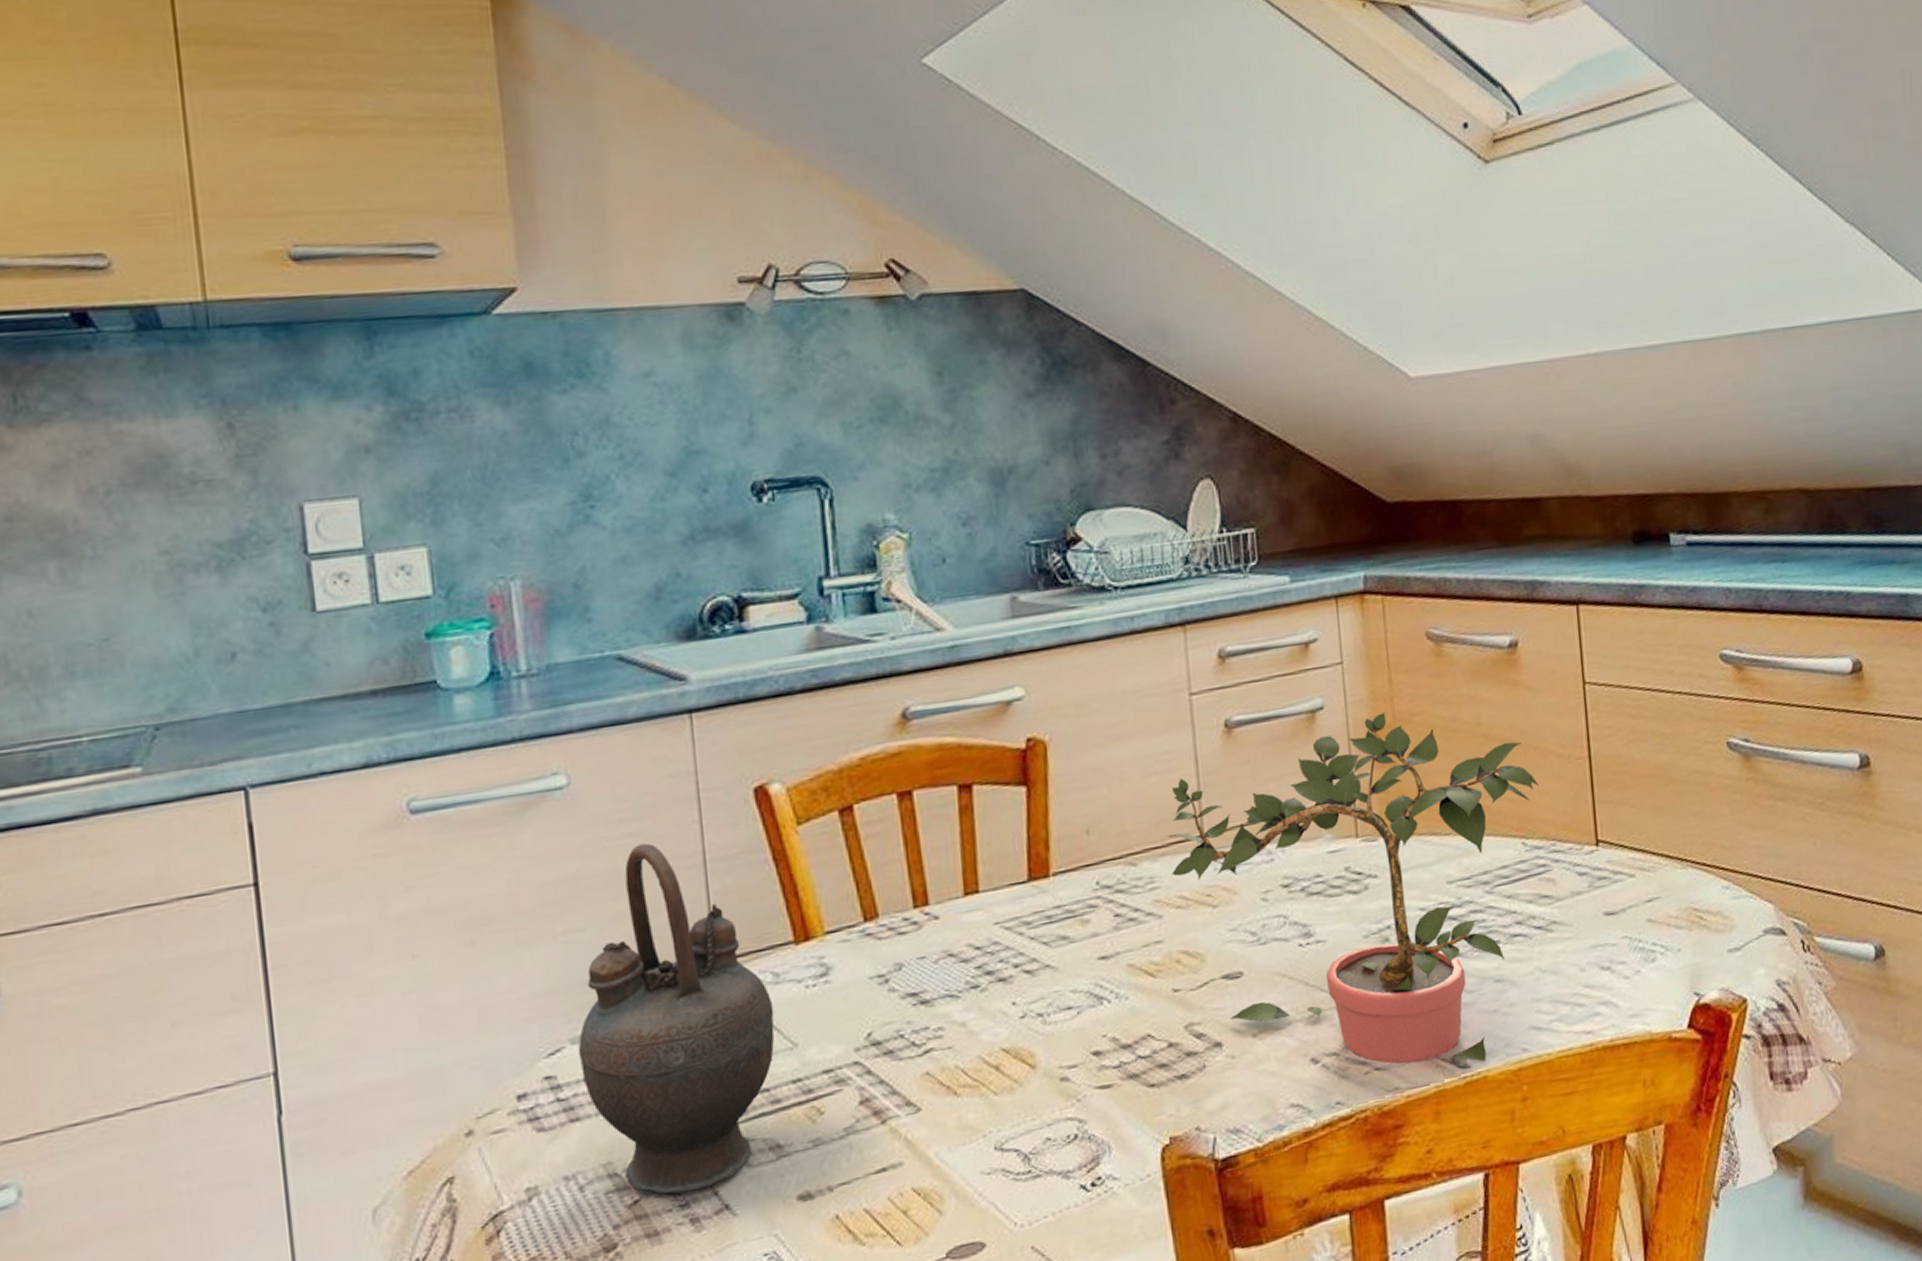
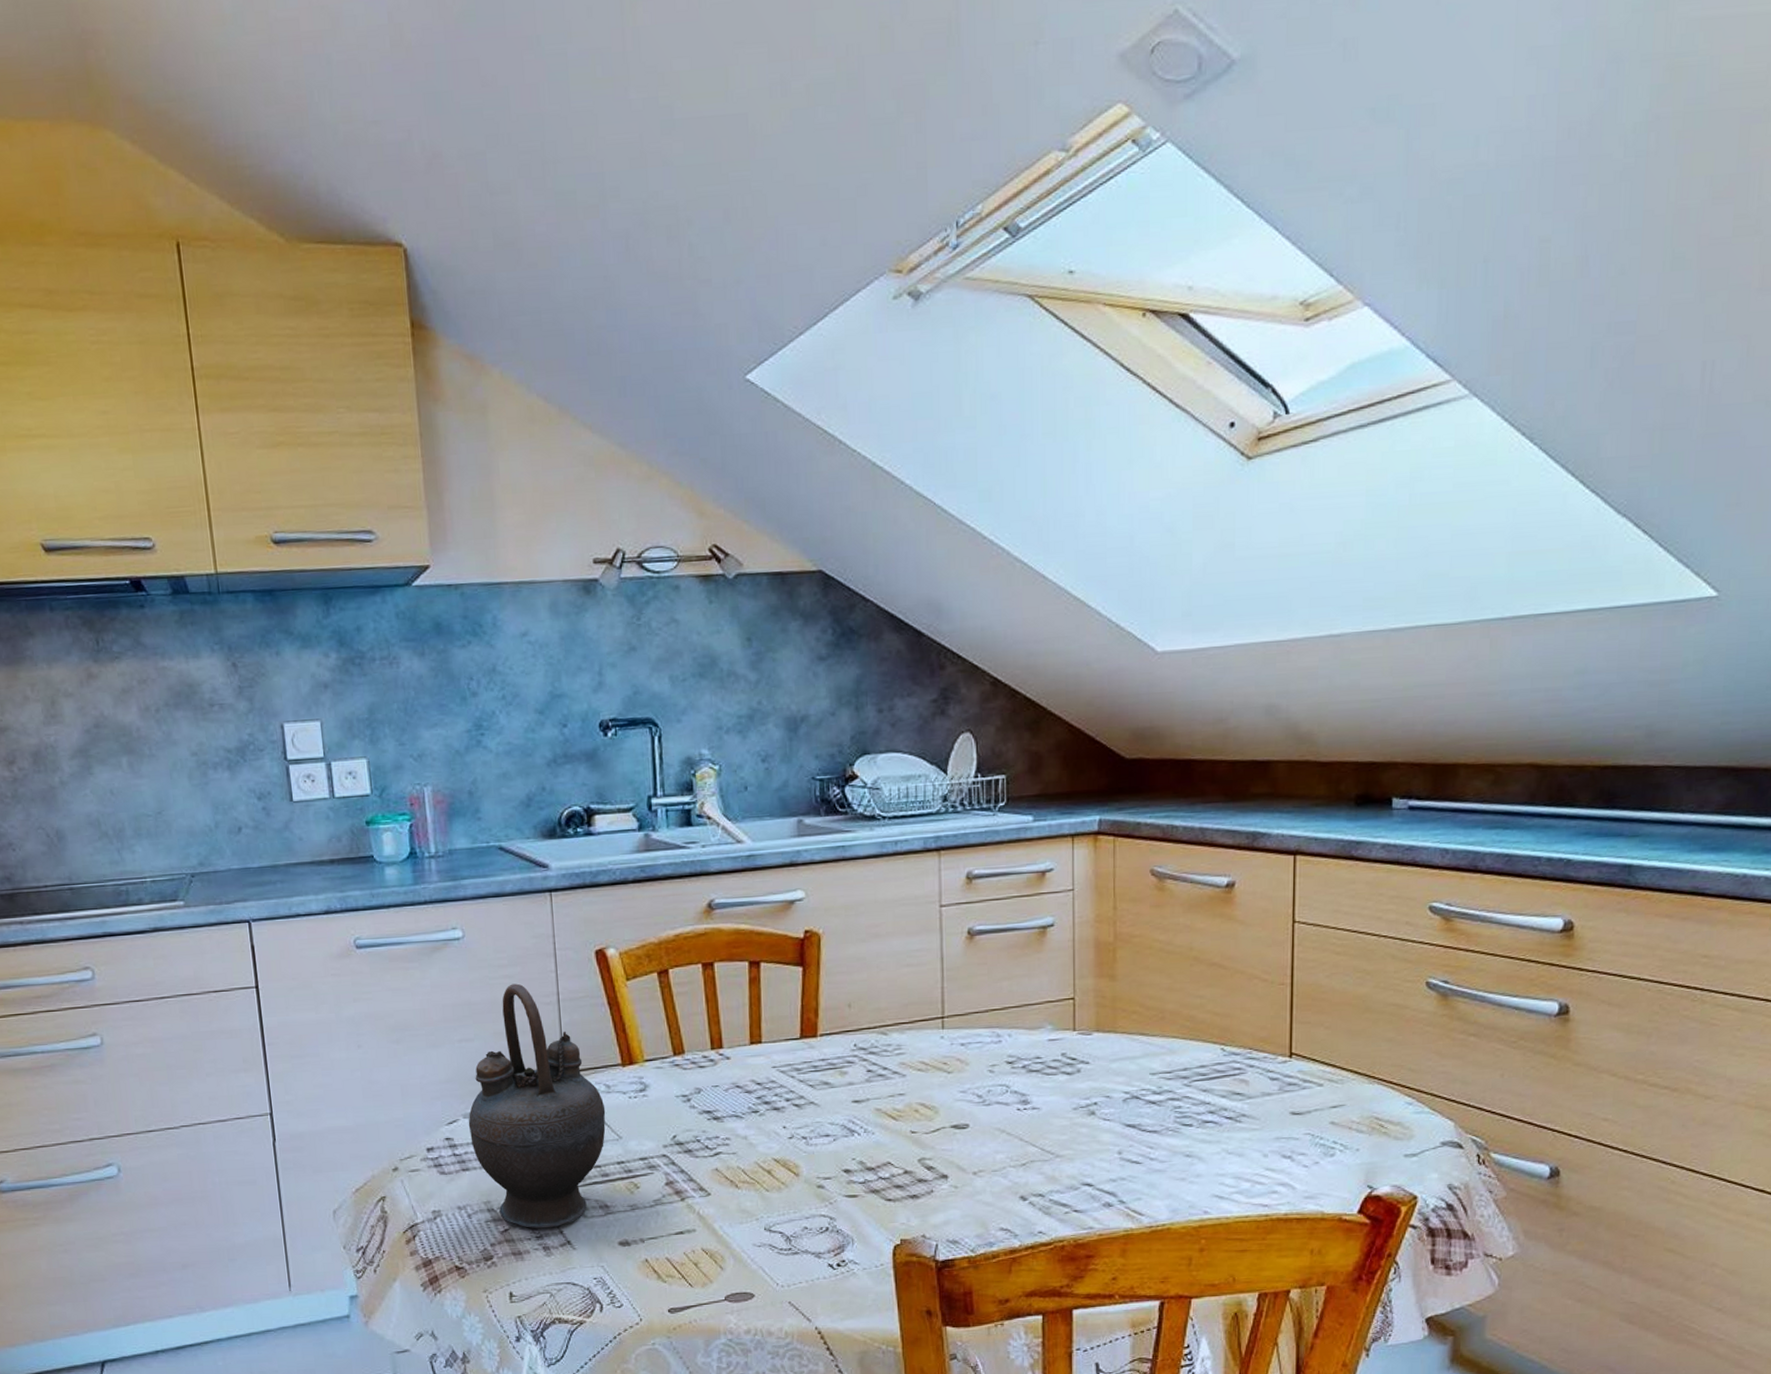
potted plant: present [1168,712,1539,1068] -> none [914,933,1242,1220]

